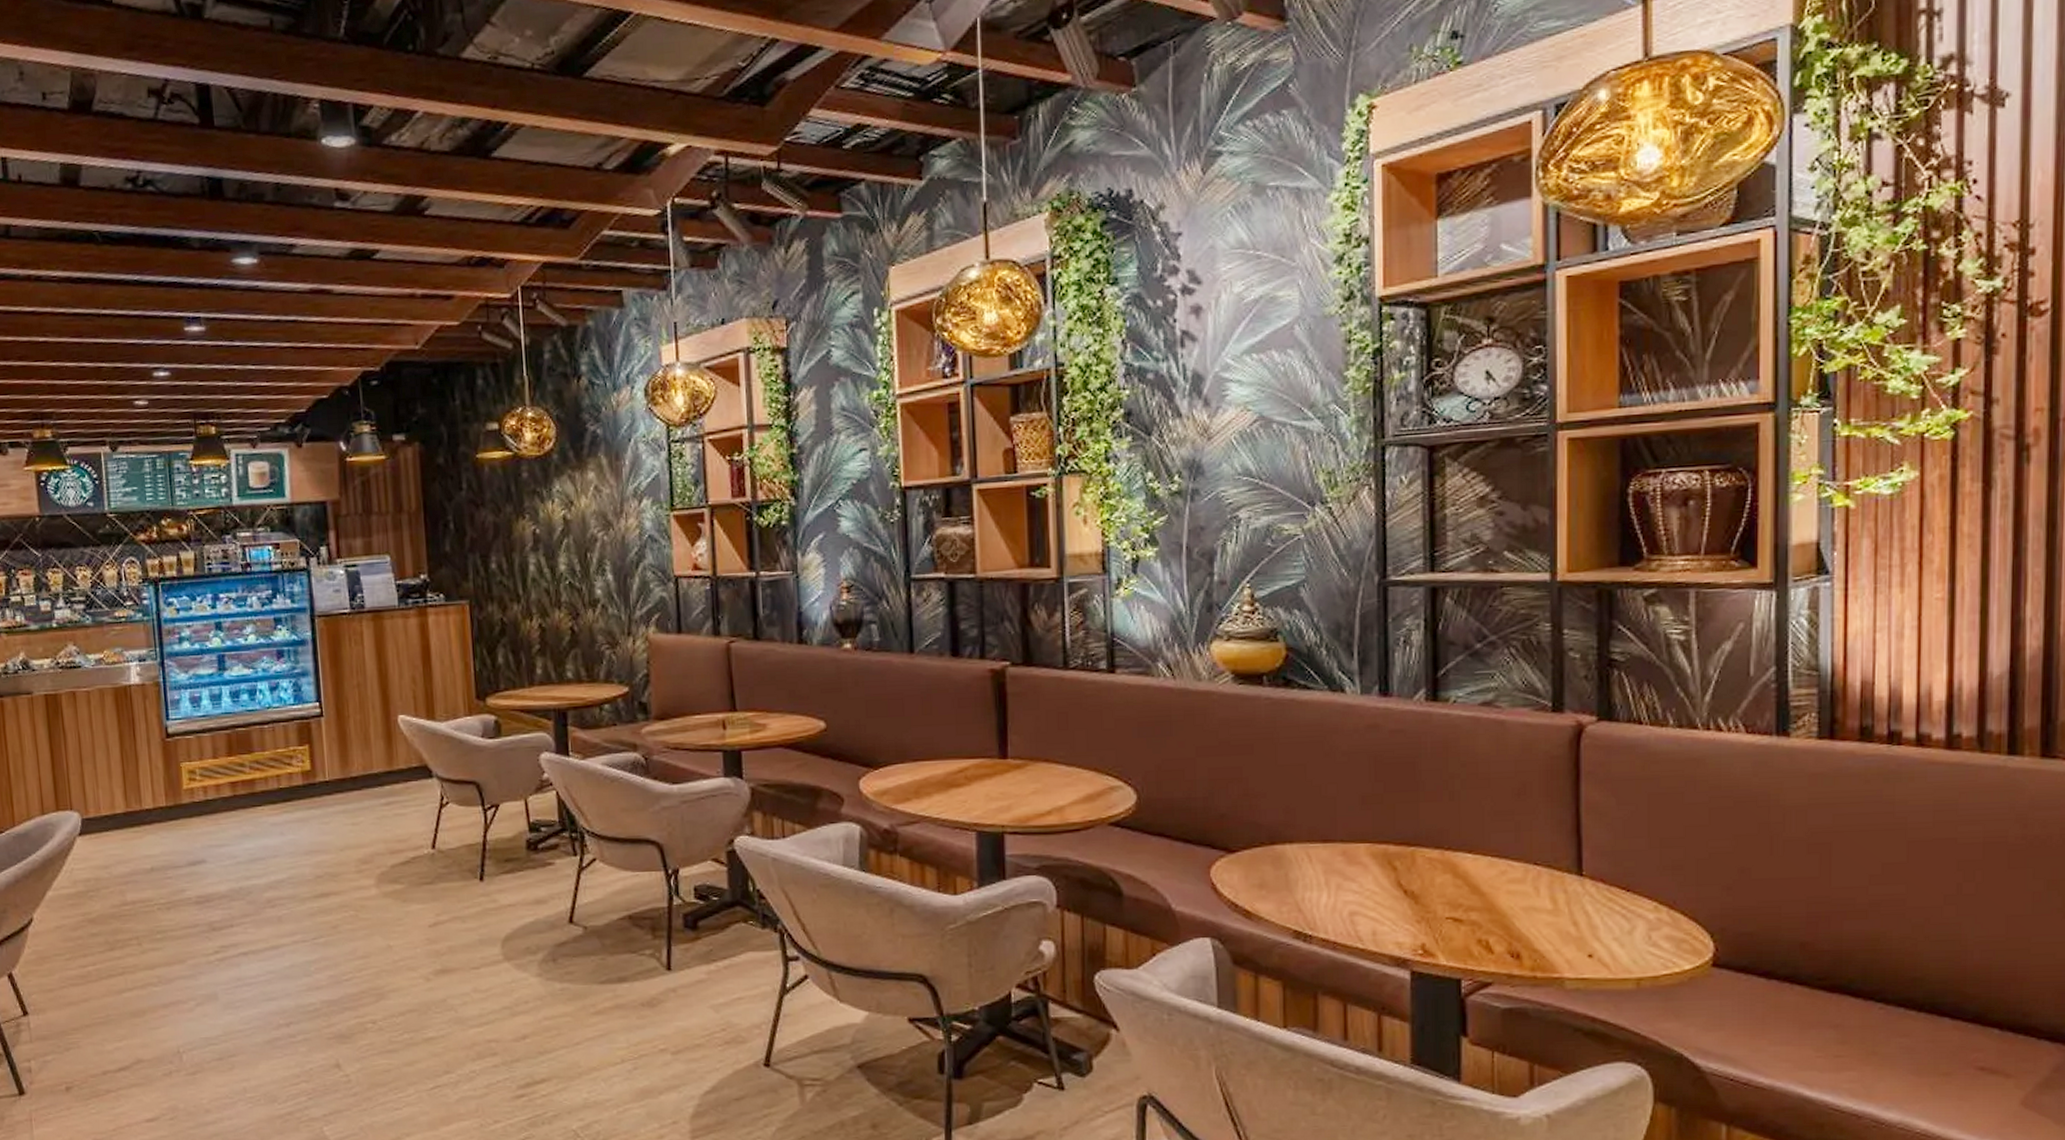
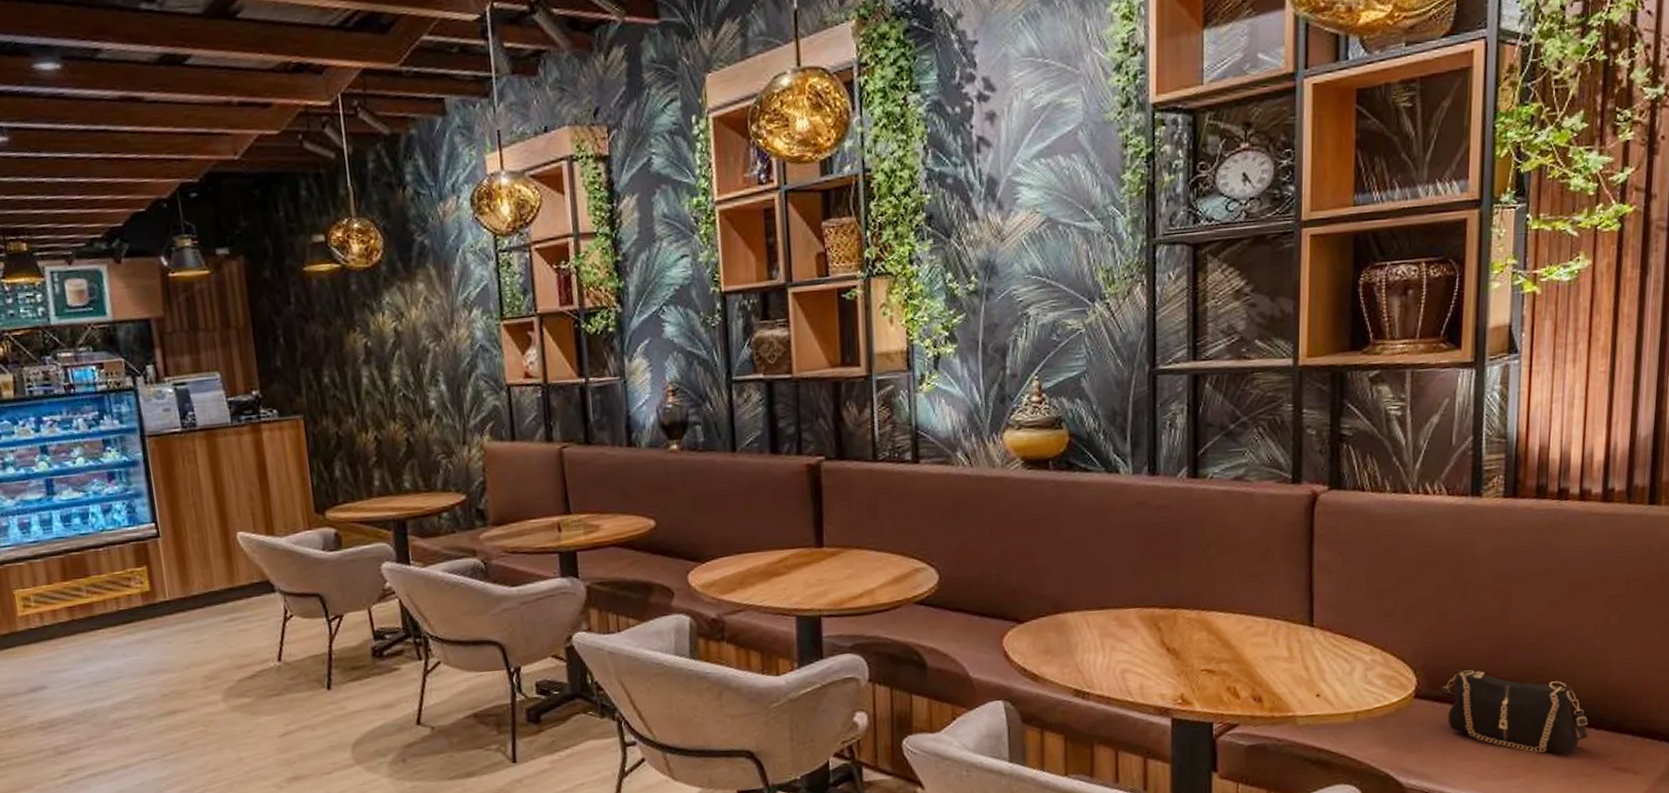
handbag: none [1746,935,1941,1046] -> present [1441,668,1588,755]

